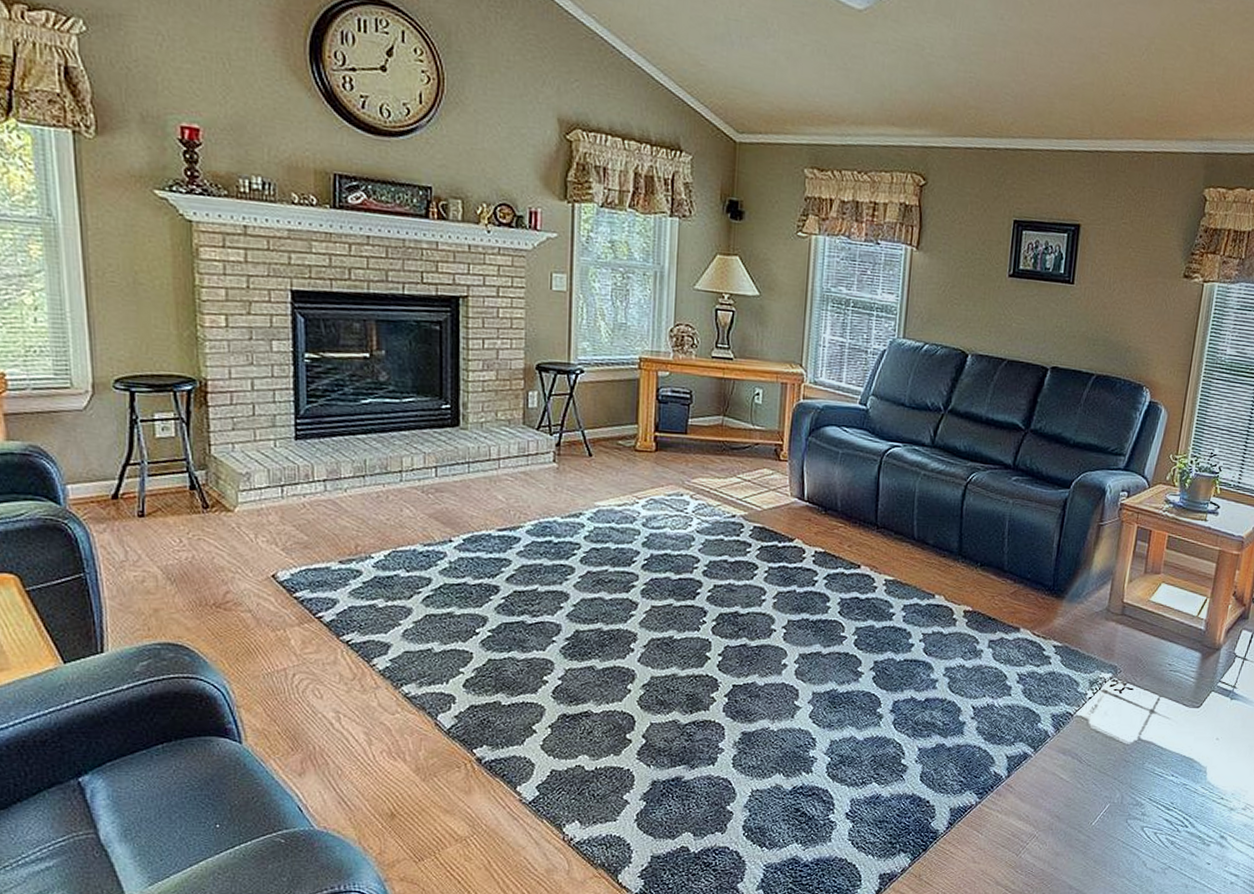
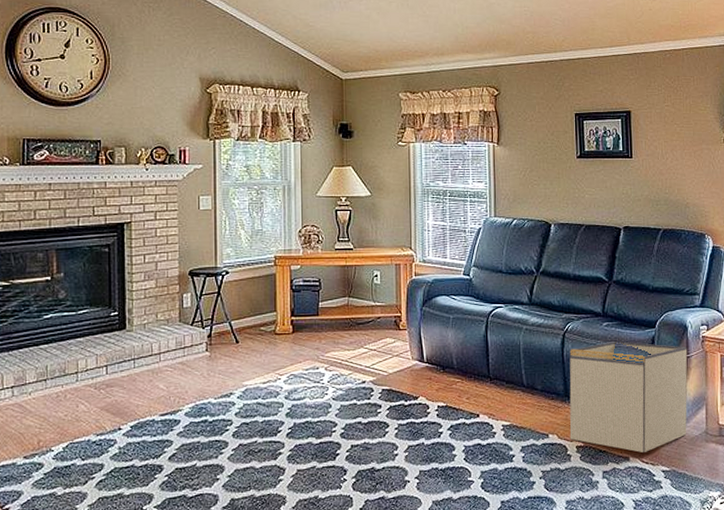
storage bin: none [958,499,1102,624] -> present [569,341,688,453]

